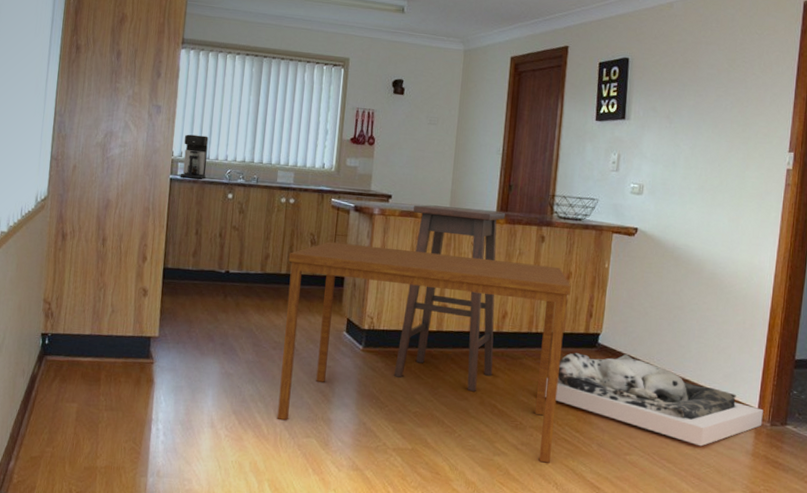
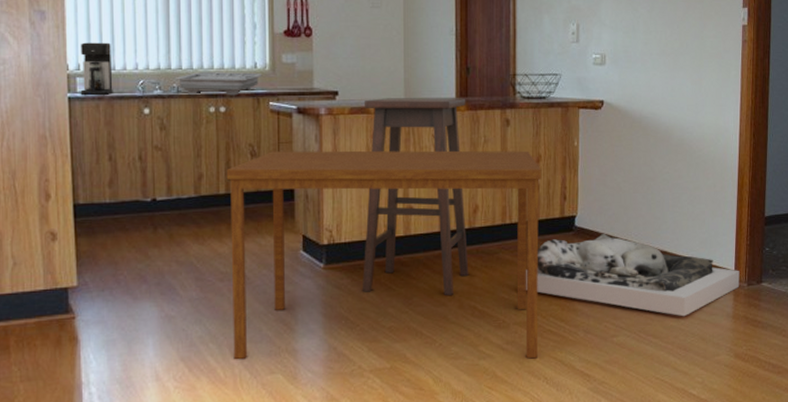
dish rack: none [257,167,329,190] -> present [176,72,262,96]

